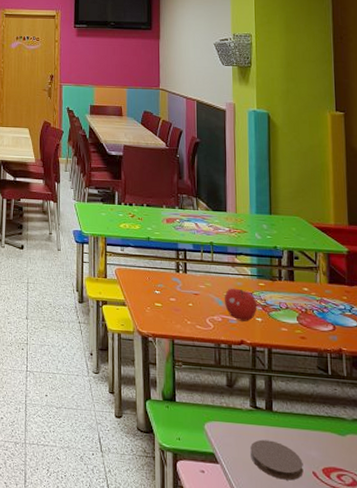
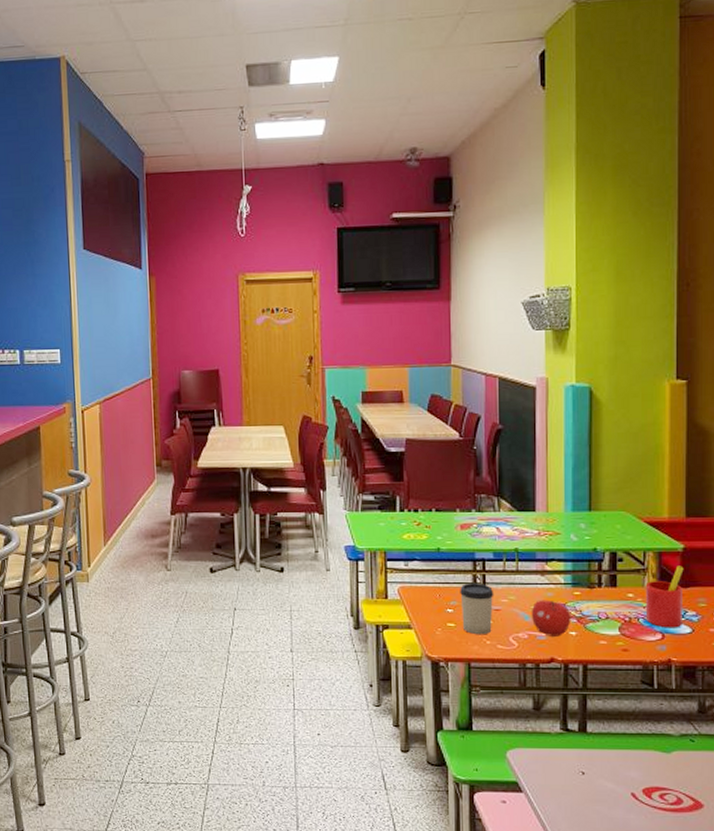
cup: none [166,269,194,316] -> present [460,582,494,635]
coaster: present [250,439,303,481] -> none [560,763,621,804]
straw: none [317,266,350,321] -> present [645,566,684,628]

